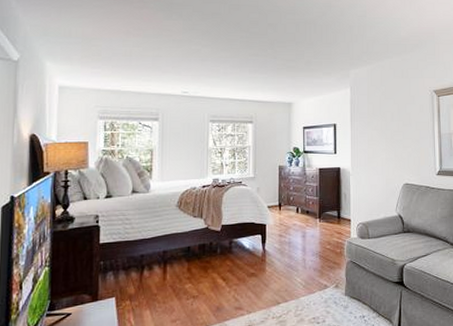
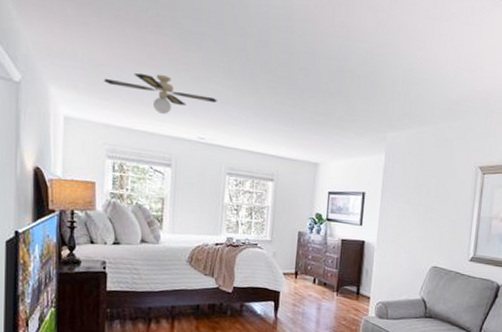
ceiling fan: none [95,42,198,75] -> present [104,73,217,114]

